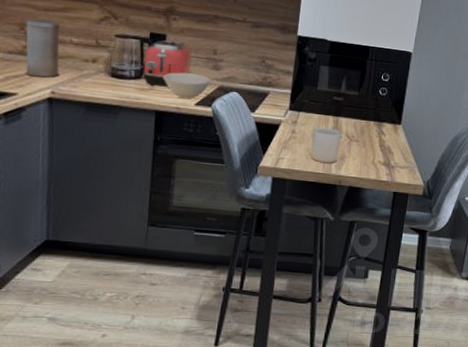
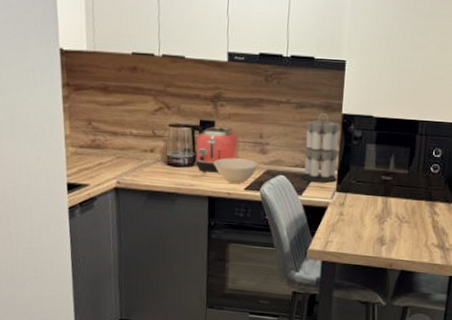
canister: present [25,19,61,78] -> none [93,114,123,169]
spice rack: none [256,34,295,102] -> present [303,113,340,183]
mug: present [311,127,343,163] -> none [360,209,393,246]

